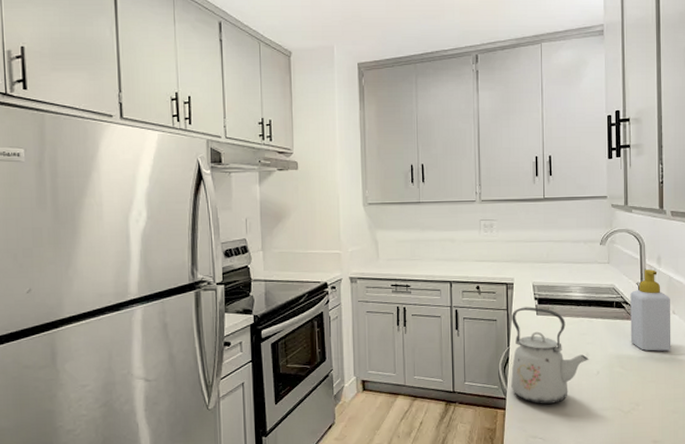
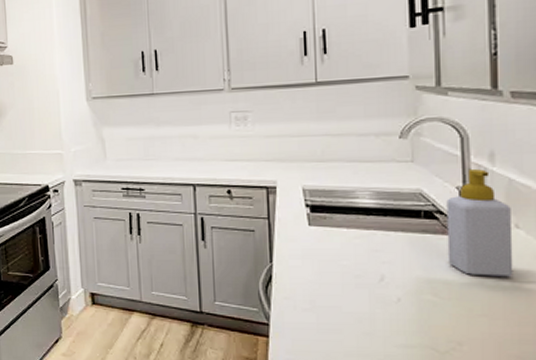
kettle: present [511,307,589,404] -> none [275,215,385,334]

